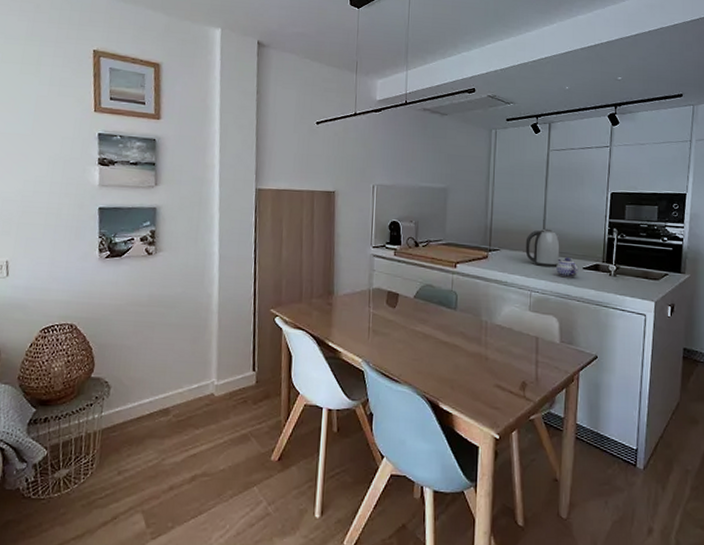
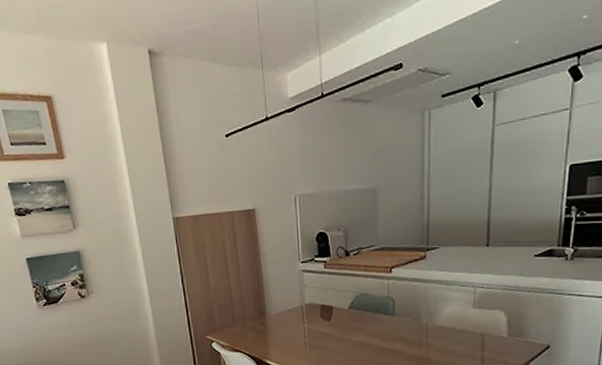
kettle: present [525,228,560,268] -> none [468,217,508,261]
teapot: present [556,256,579,278] -> none [503,245,529,269]

